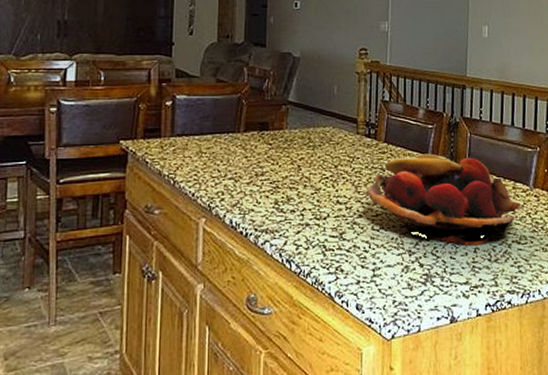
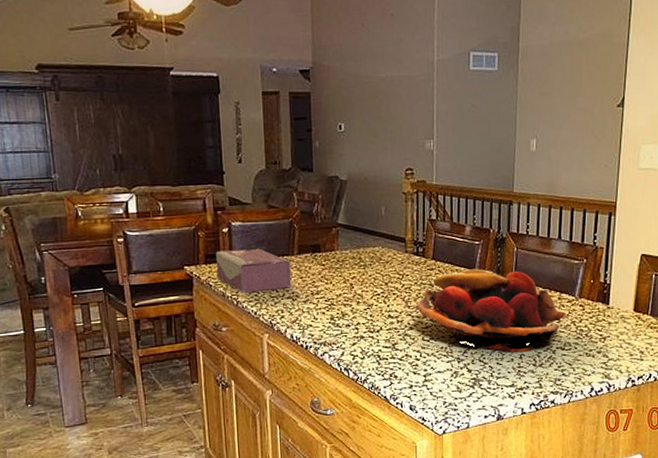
tissue box: none [154,123,236,172] -> present [216,248,292,293]

